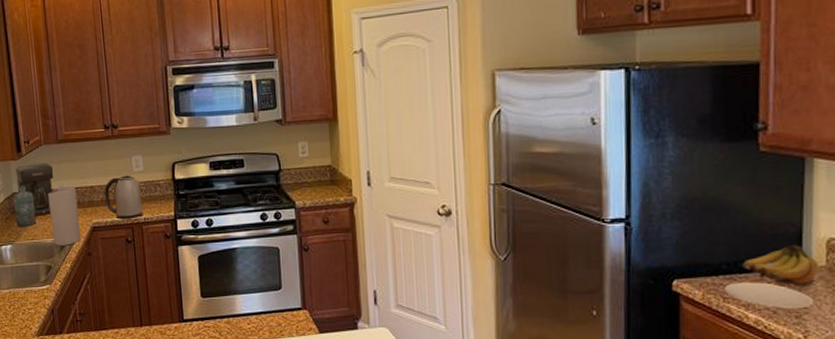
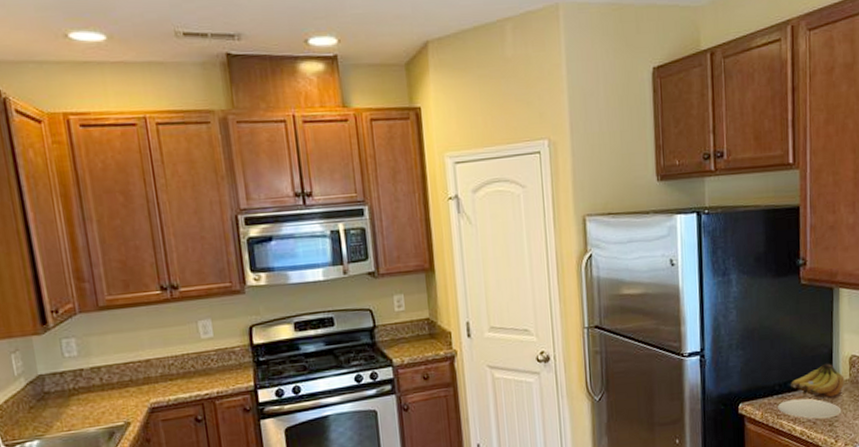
canister: present [13,186,37,227] -> none [38,365,74,417]
coffee maker: present [15,163,54,216] -> none [40,335,96,402]
paper towel holder: present [48,185,81,247] -> none [87,361,136,436]
kettle: present [104,175,143,220] -> none [164,343,216,397]

